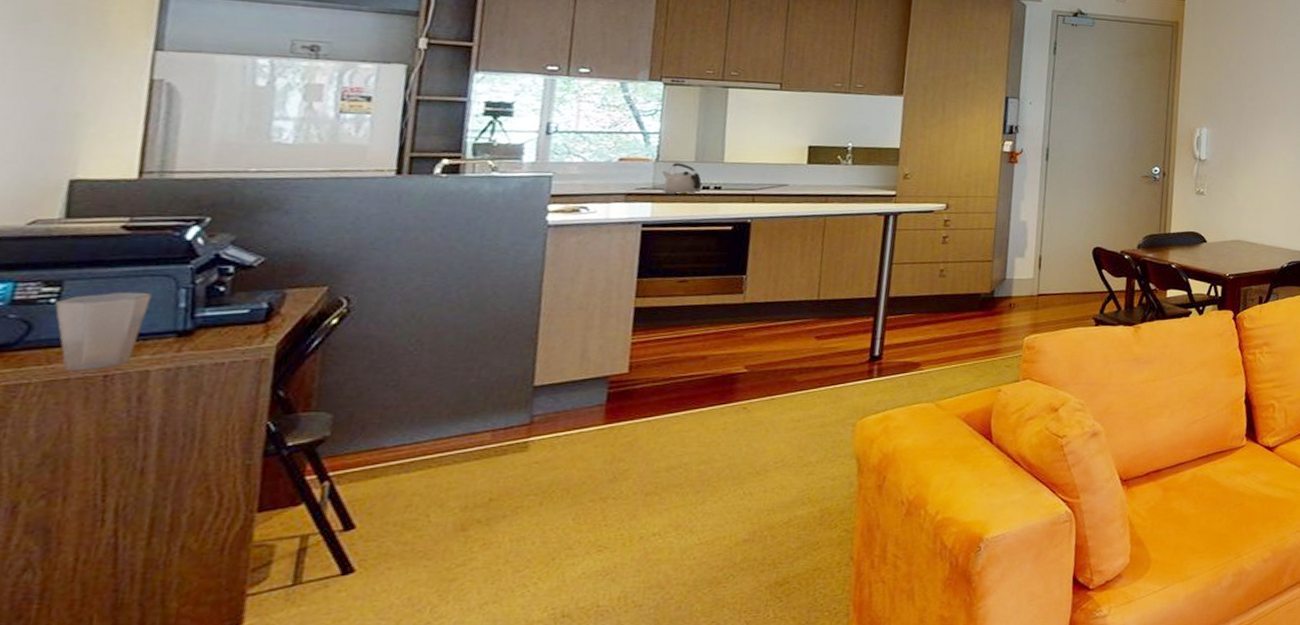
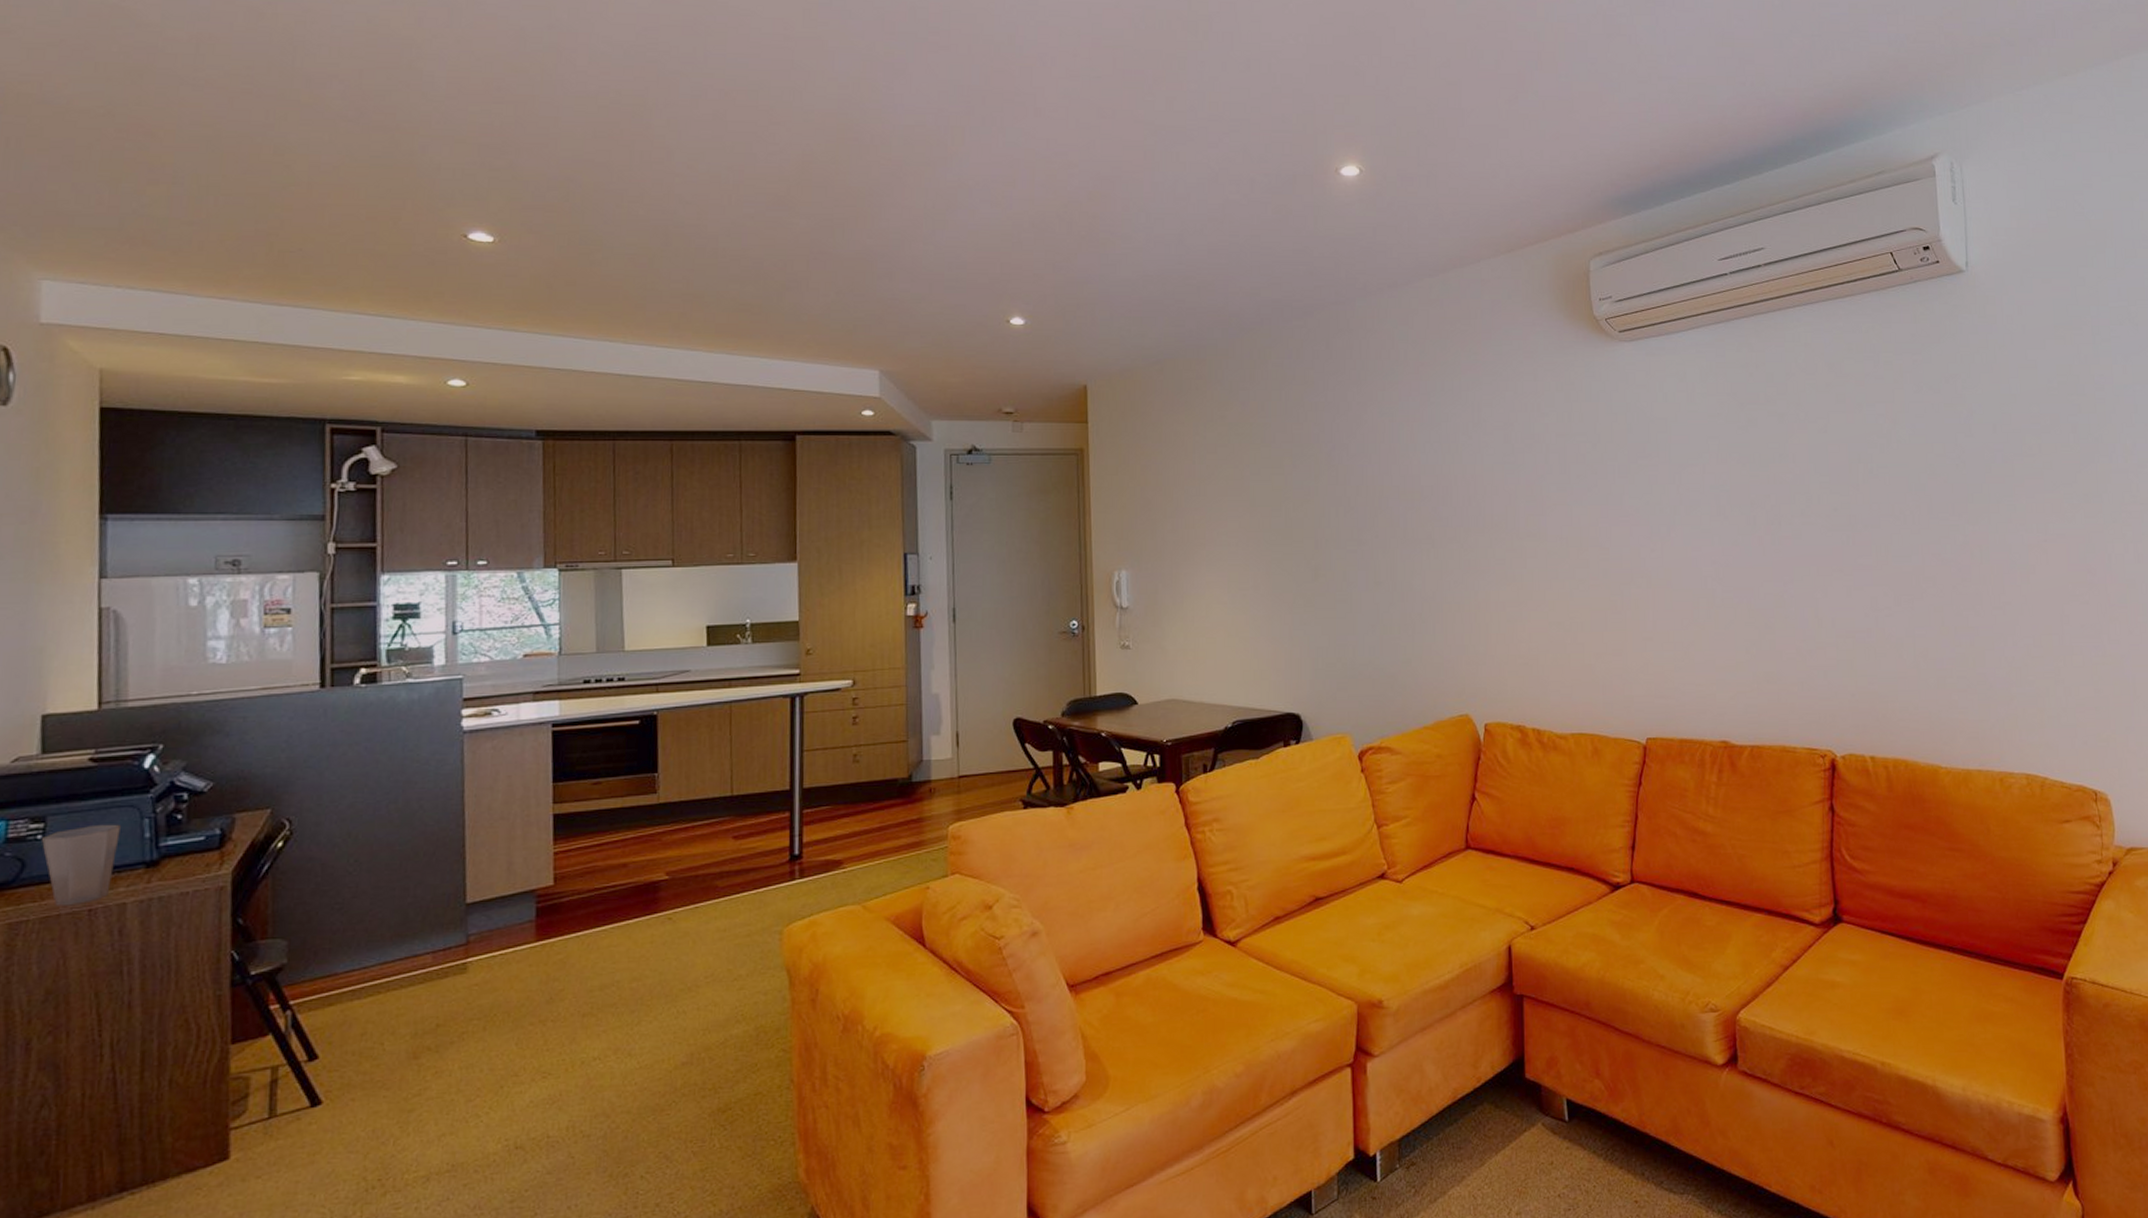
kettle: present [660,163,702,195] -> none [564,655,605,690]

